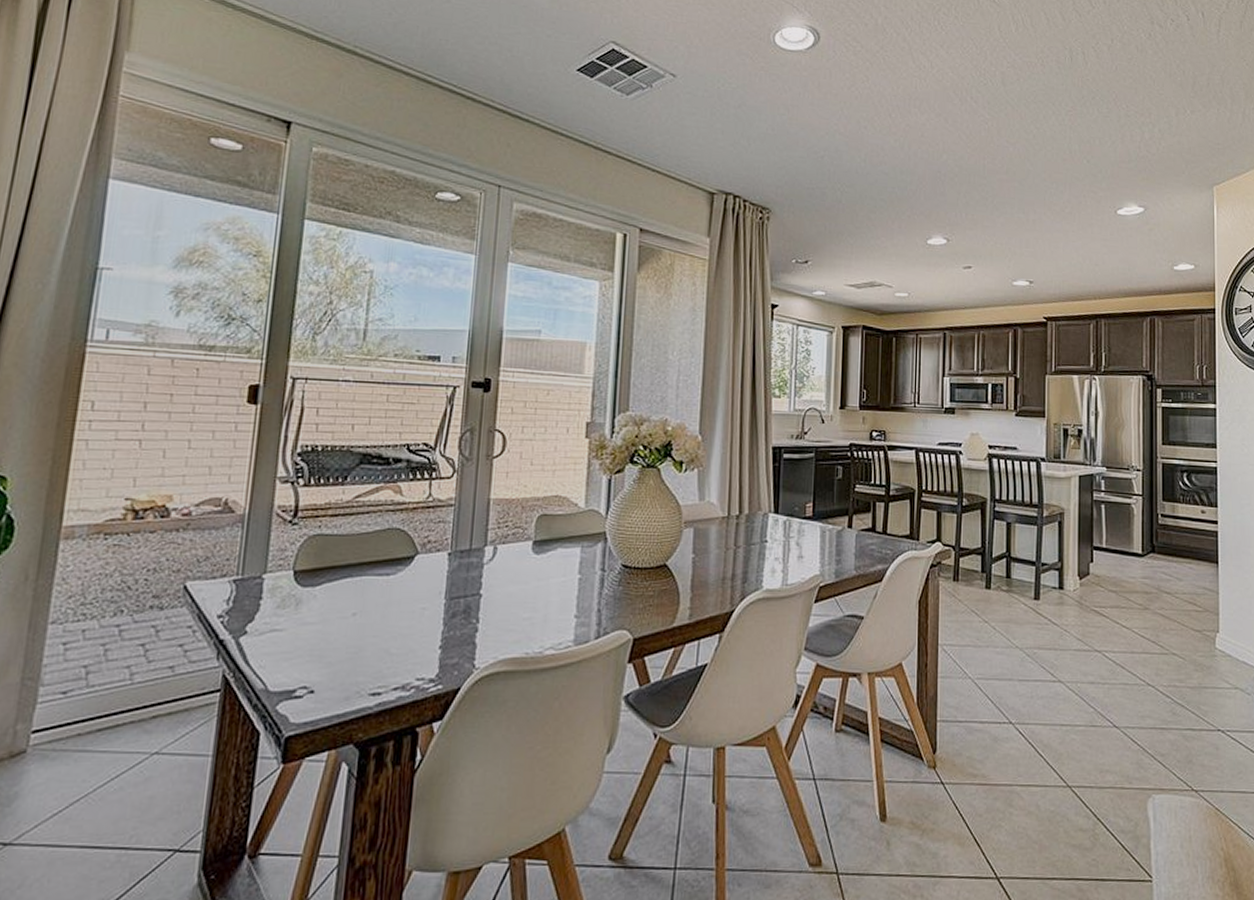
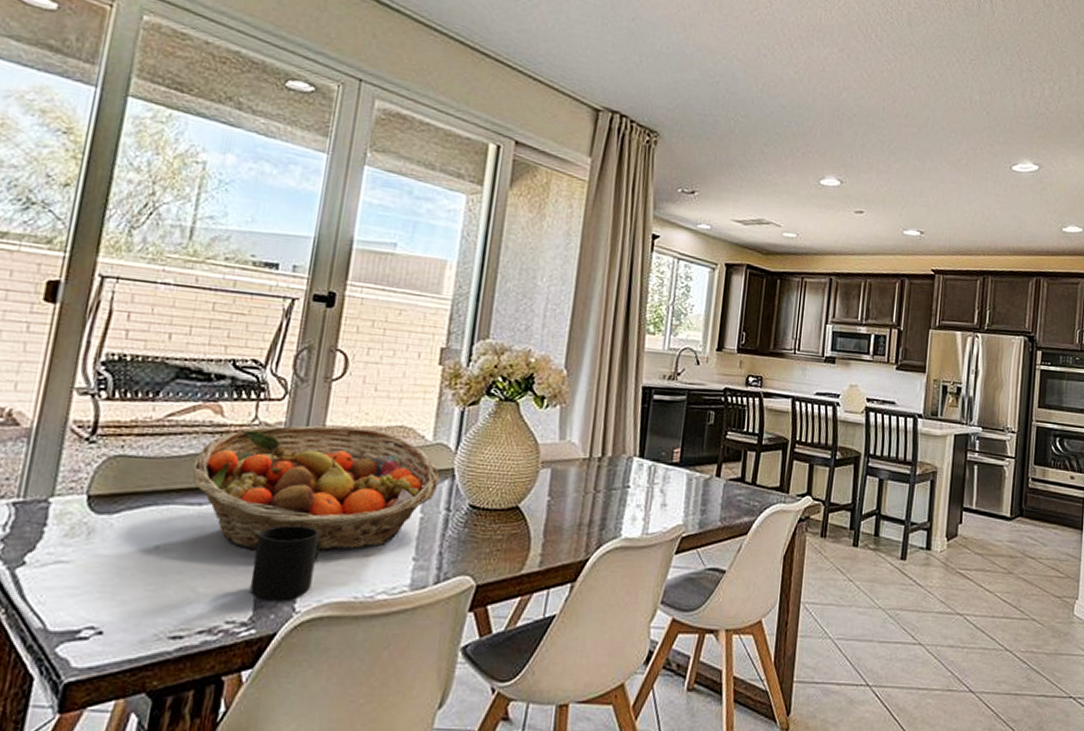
fruit basket: none [379,498,594,614] -> present [192,425,440,552]
mug: none [434,590,493,657] -> present [249,525,320,600]

